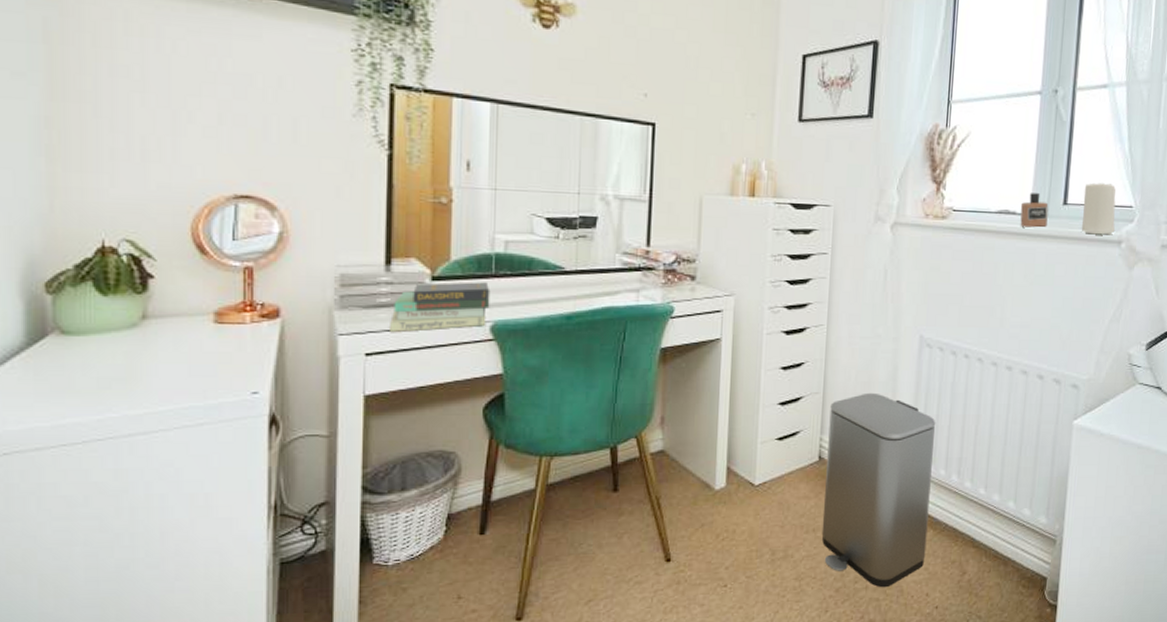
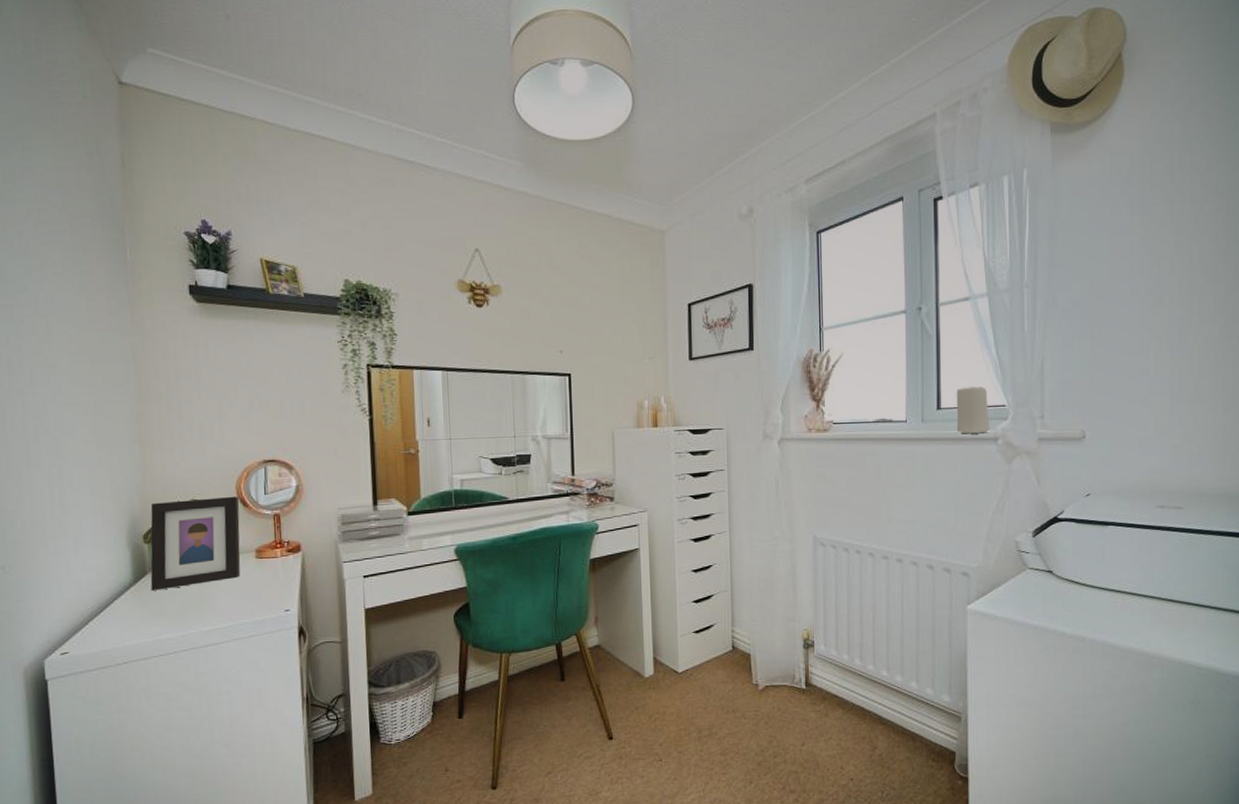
picture frame: none [52,239,195,358] -> present [150,496,241,591]
books: present [390,282,491,332] -> none [379,514,453,558]
pedal bin: present [821,392,936,587] -> none [738,588,837,761]
perfume: present [1020,193,1049,228] -> none [896,401,923,433]

